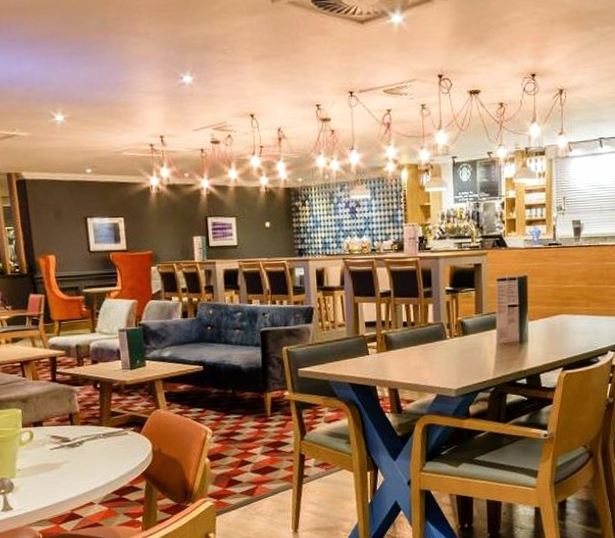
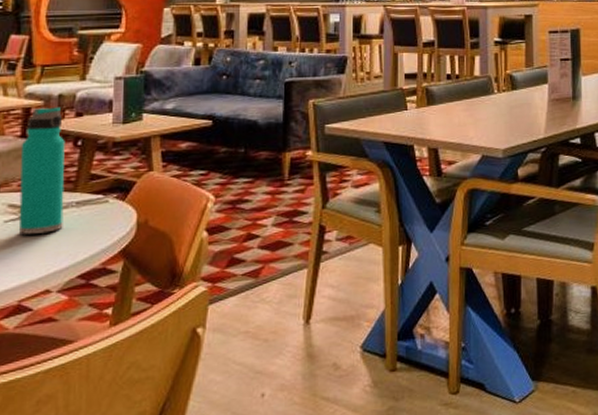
water bottle: none [53,355,96,459] -> present [18,106,65,234]

